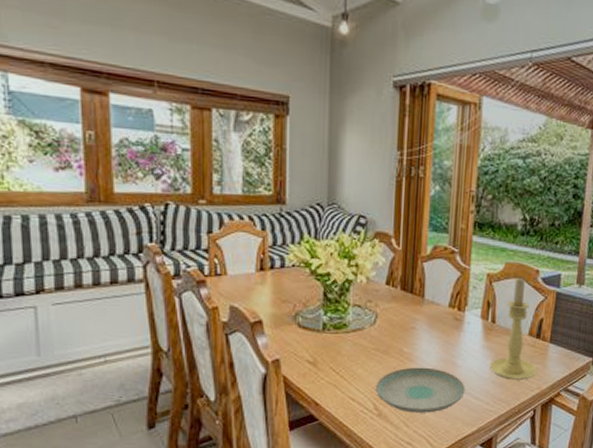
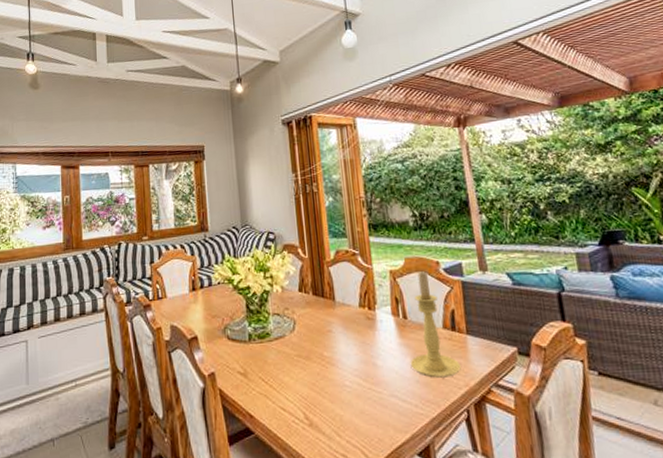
plate: present [375,367,465,413] -> none [303,370,391,421]

